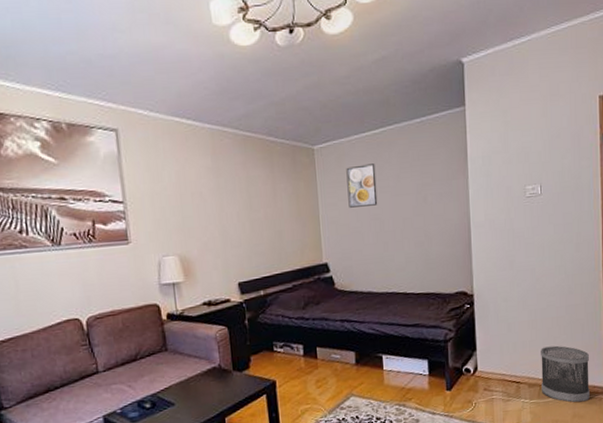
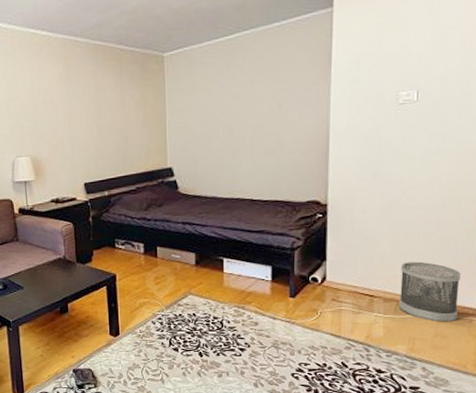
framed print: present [346,163,378,208] -> none [196,70,228,114]

